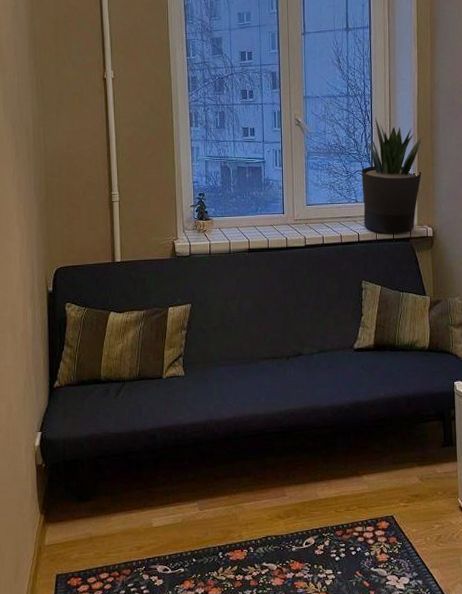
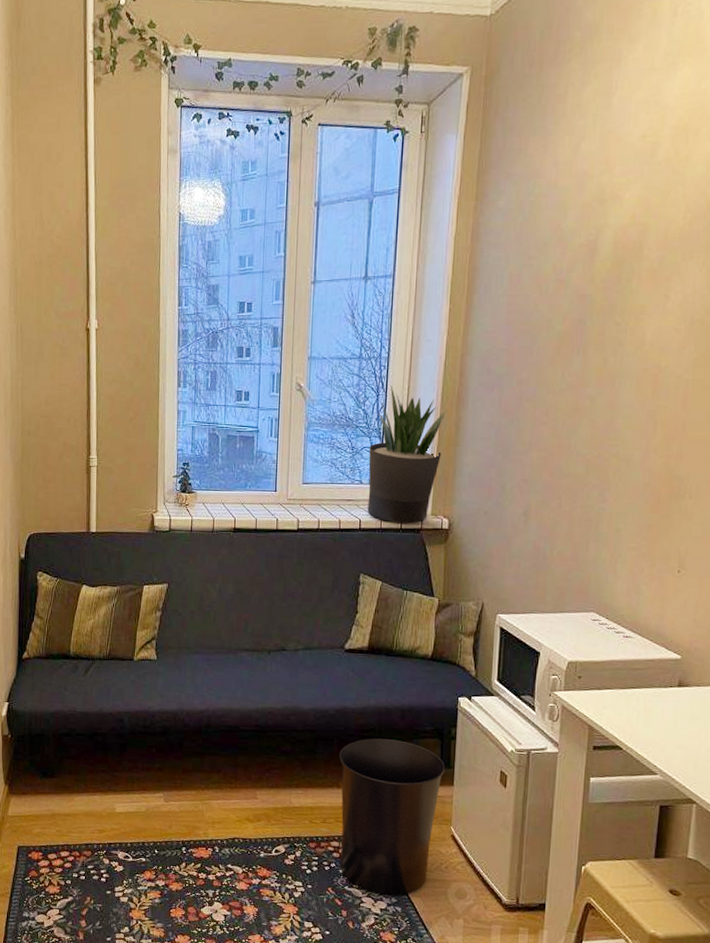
waste bin: none [357,426,448,570] -> present [339,738,445,895]

